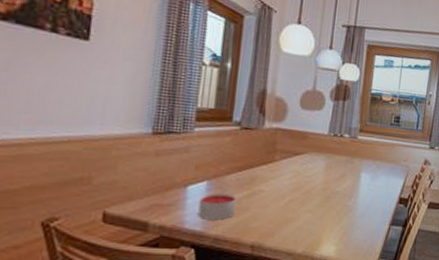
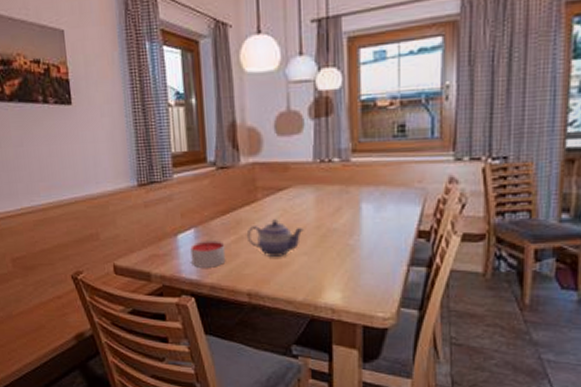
teapot: none [259,179,313,213] -> present [246,219,305,257]

